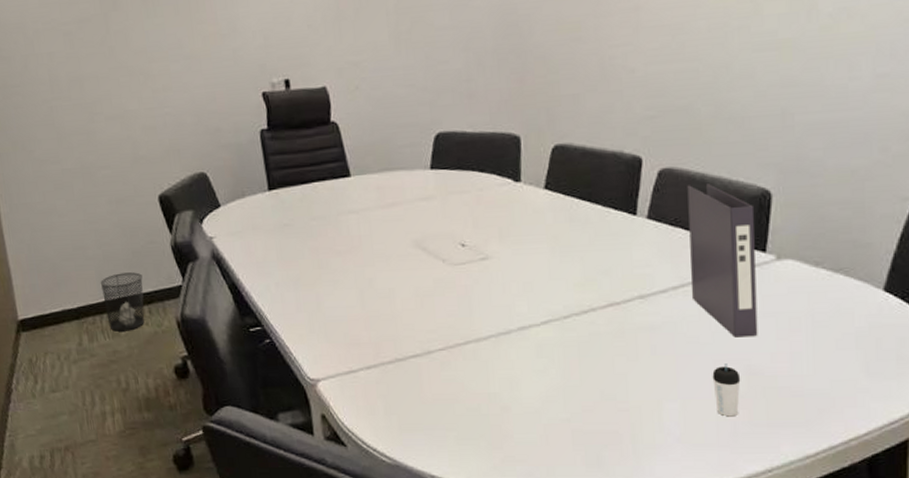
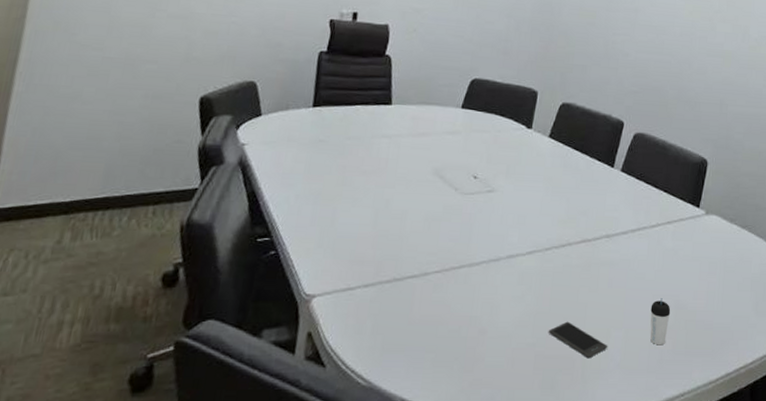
waste bin: present [100,272,145,332] -> none [101,169,157,232]
smartphone: none [583,394,662,433] -> present [548,321,608,359]
binder: present [687,184,758,338] -> none [644,148,696,277]

